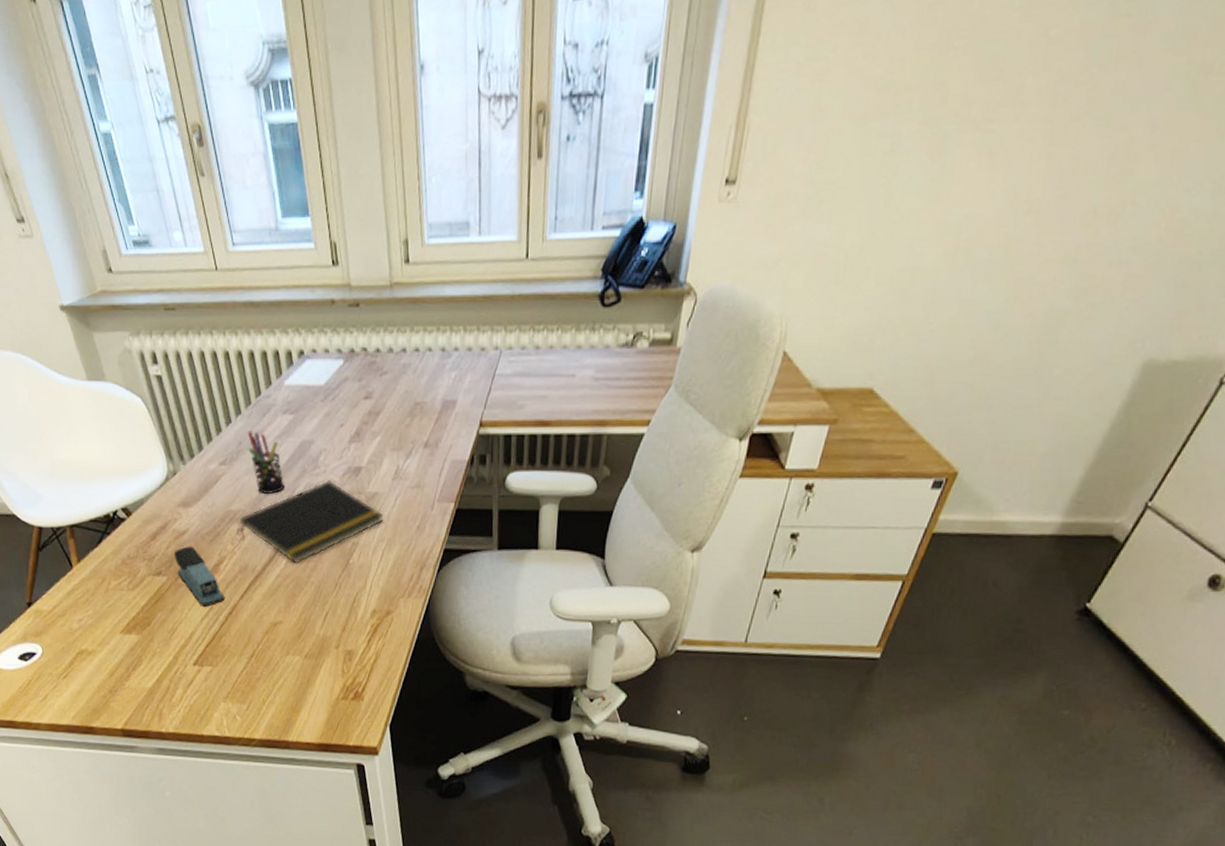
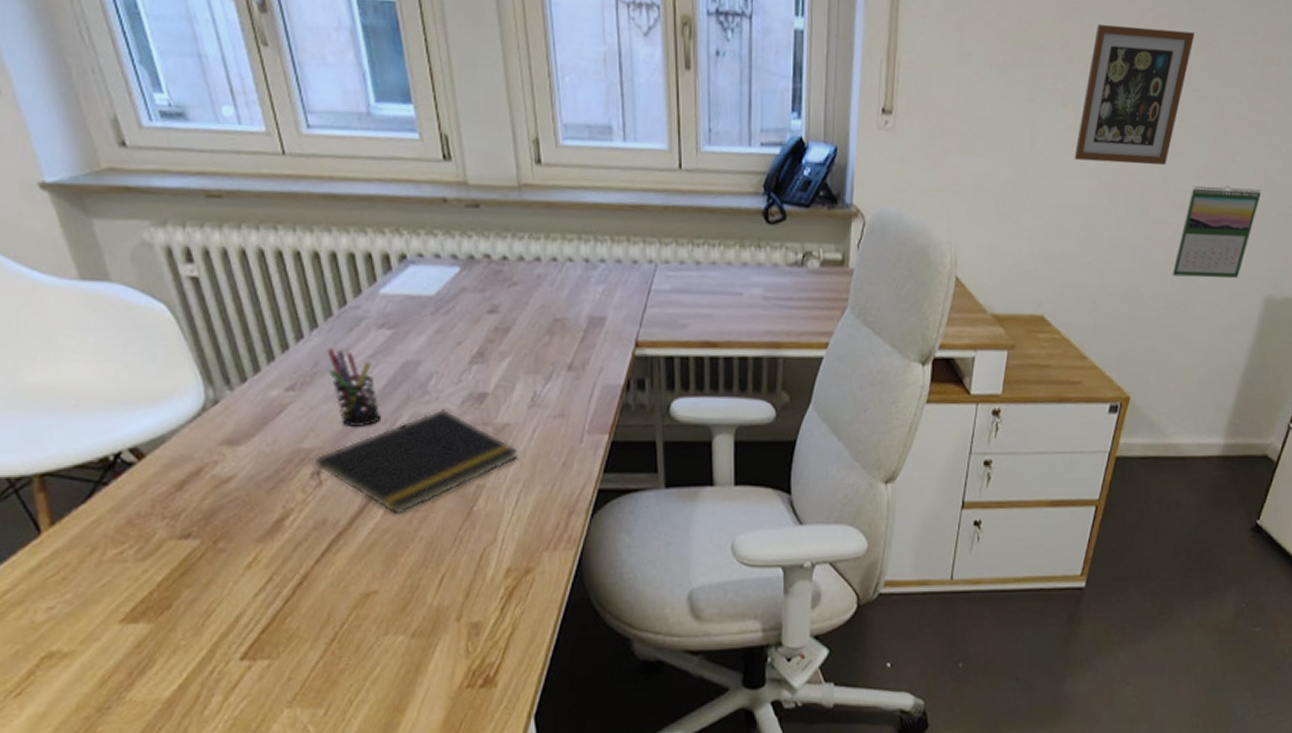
stapler: present [173,546,225,607] -> none [211,497,292,577]
picture frame: none [932,47,1110,216] -> present [1074,24,1195,165]
calendar: none [1030,232,1165,341] -> present [1172,185,1262,278]

